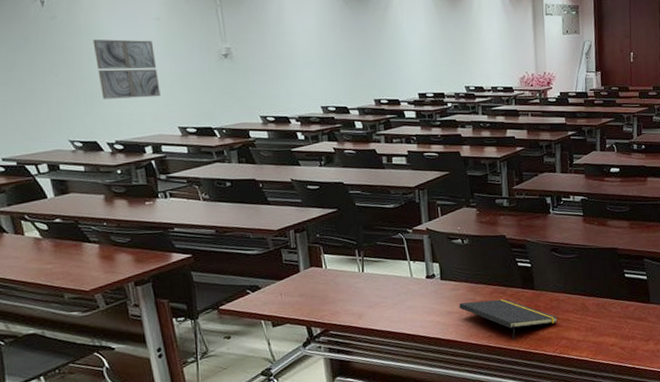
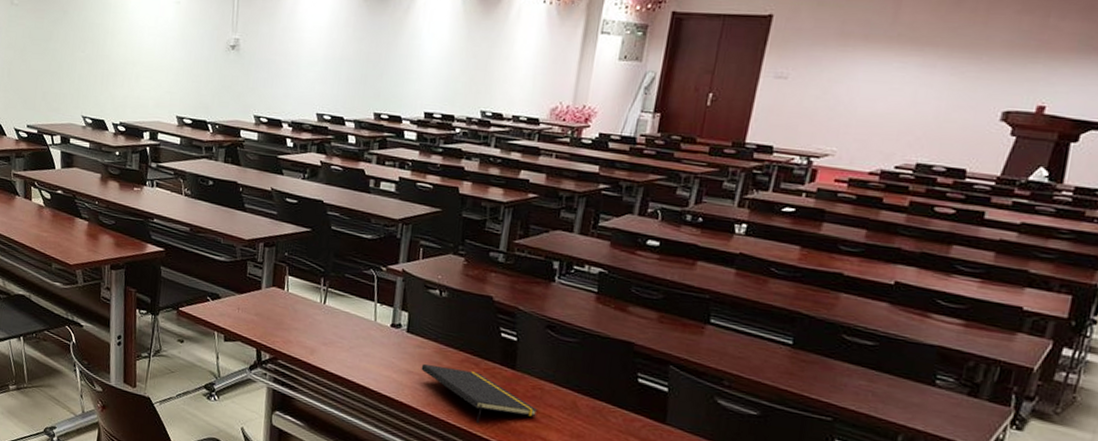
wall art: present [93,39,161,99] -> none [116,18,170,83]

